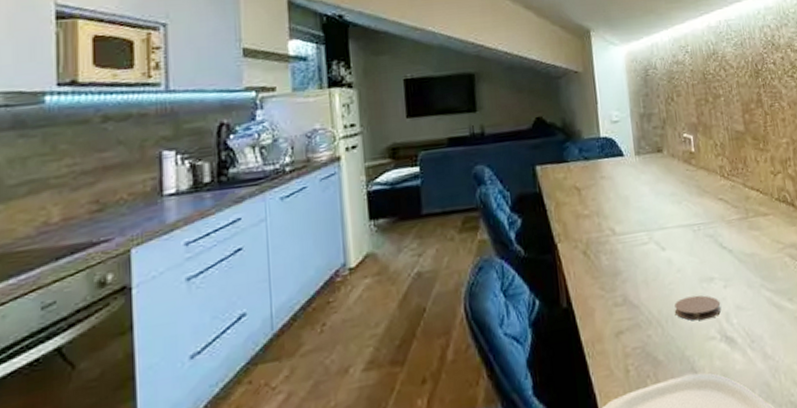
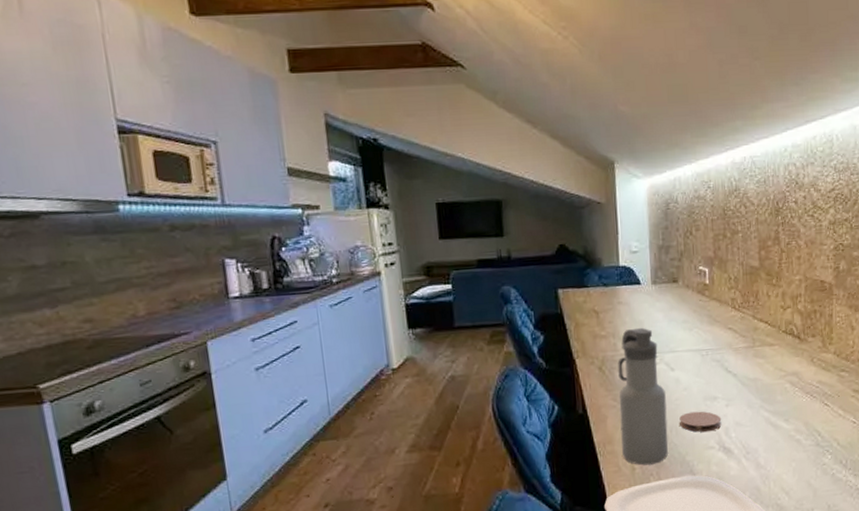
water bottle: none [603,203,665,366] -> present [617,327,669,466]

